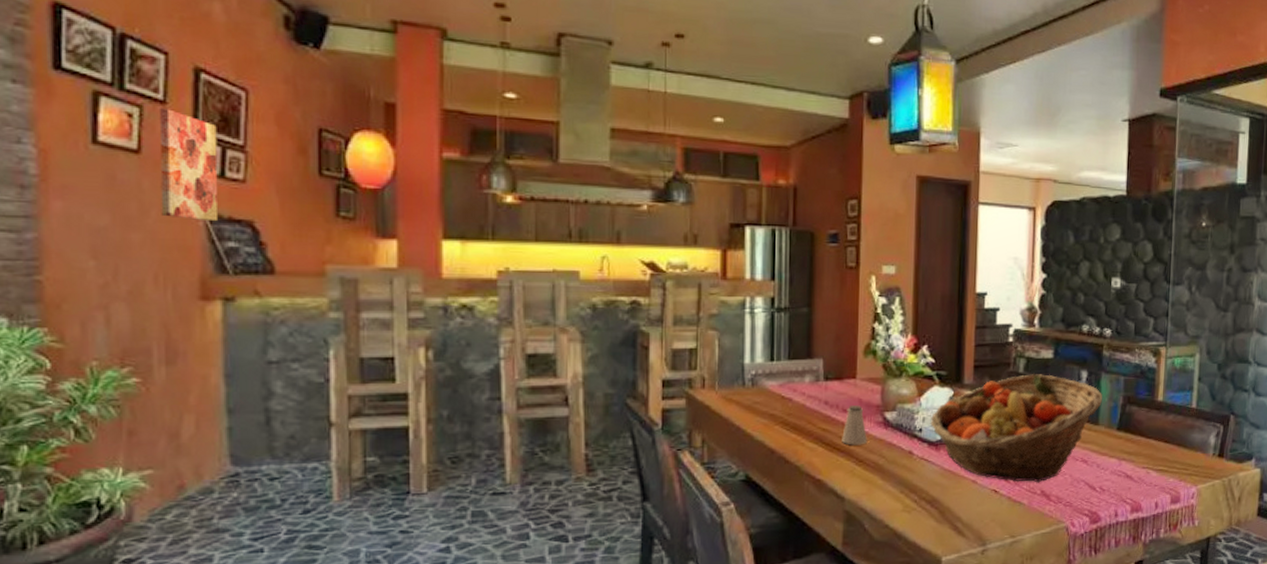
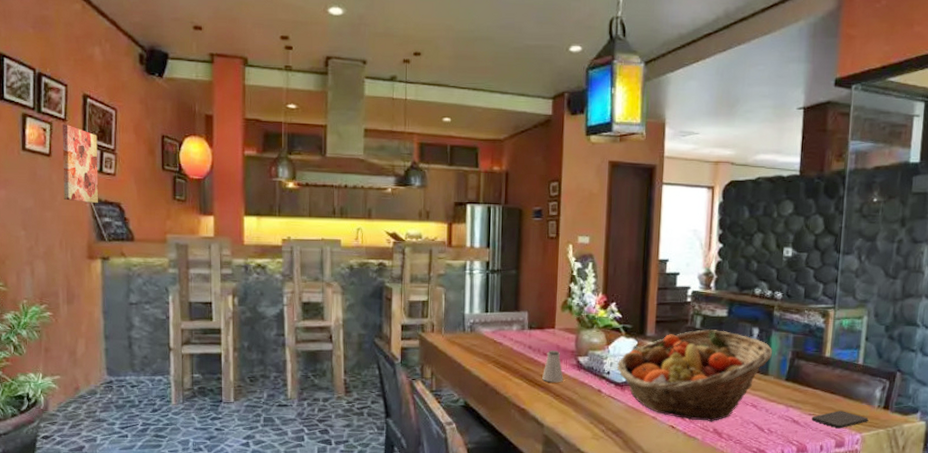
smartphone: none [1145,461,1204,482] -> present [811,411,869,429]

